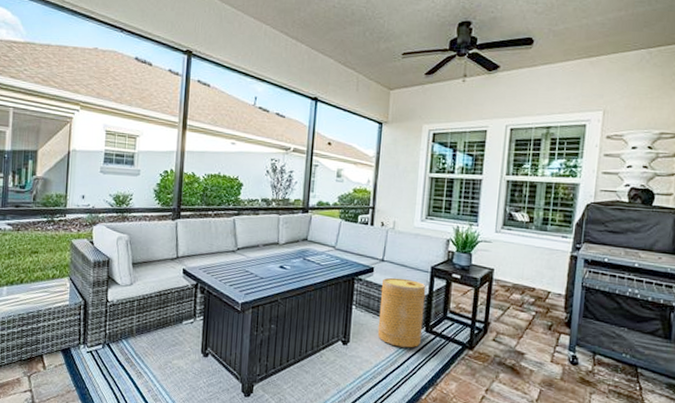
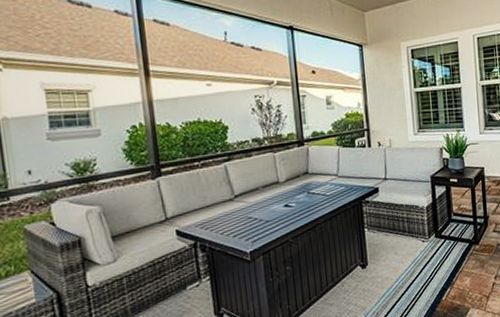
basket: present [377,277,426,348] -> none [388,192,434,258]

